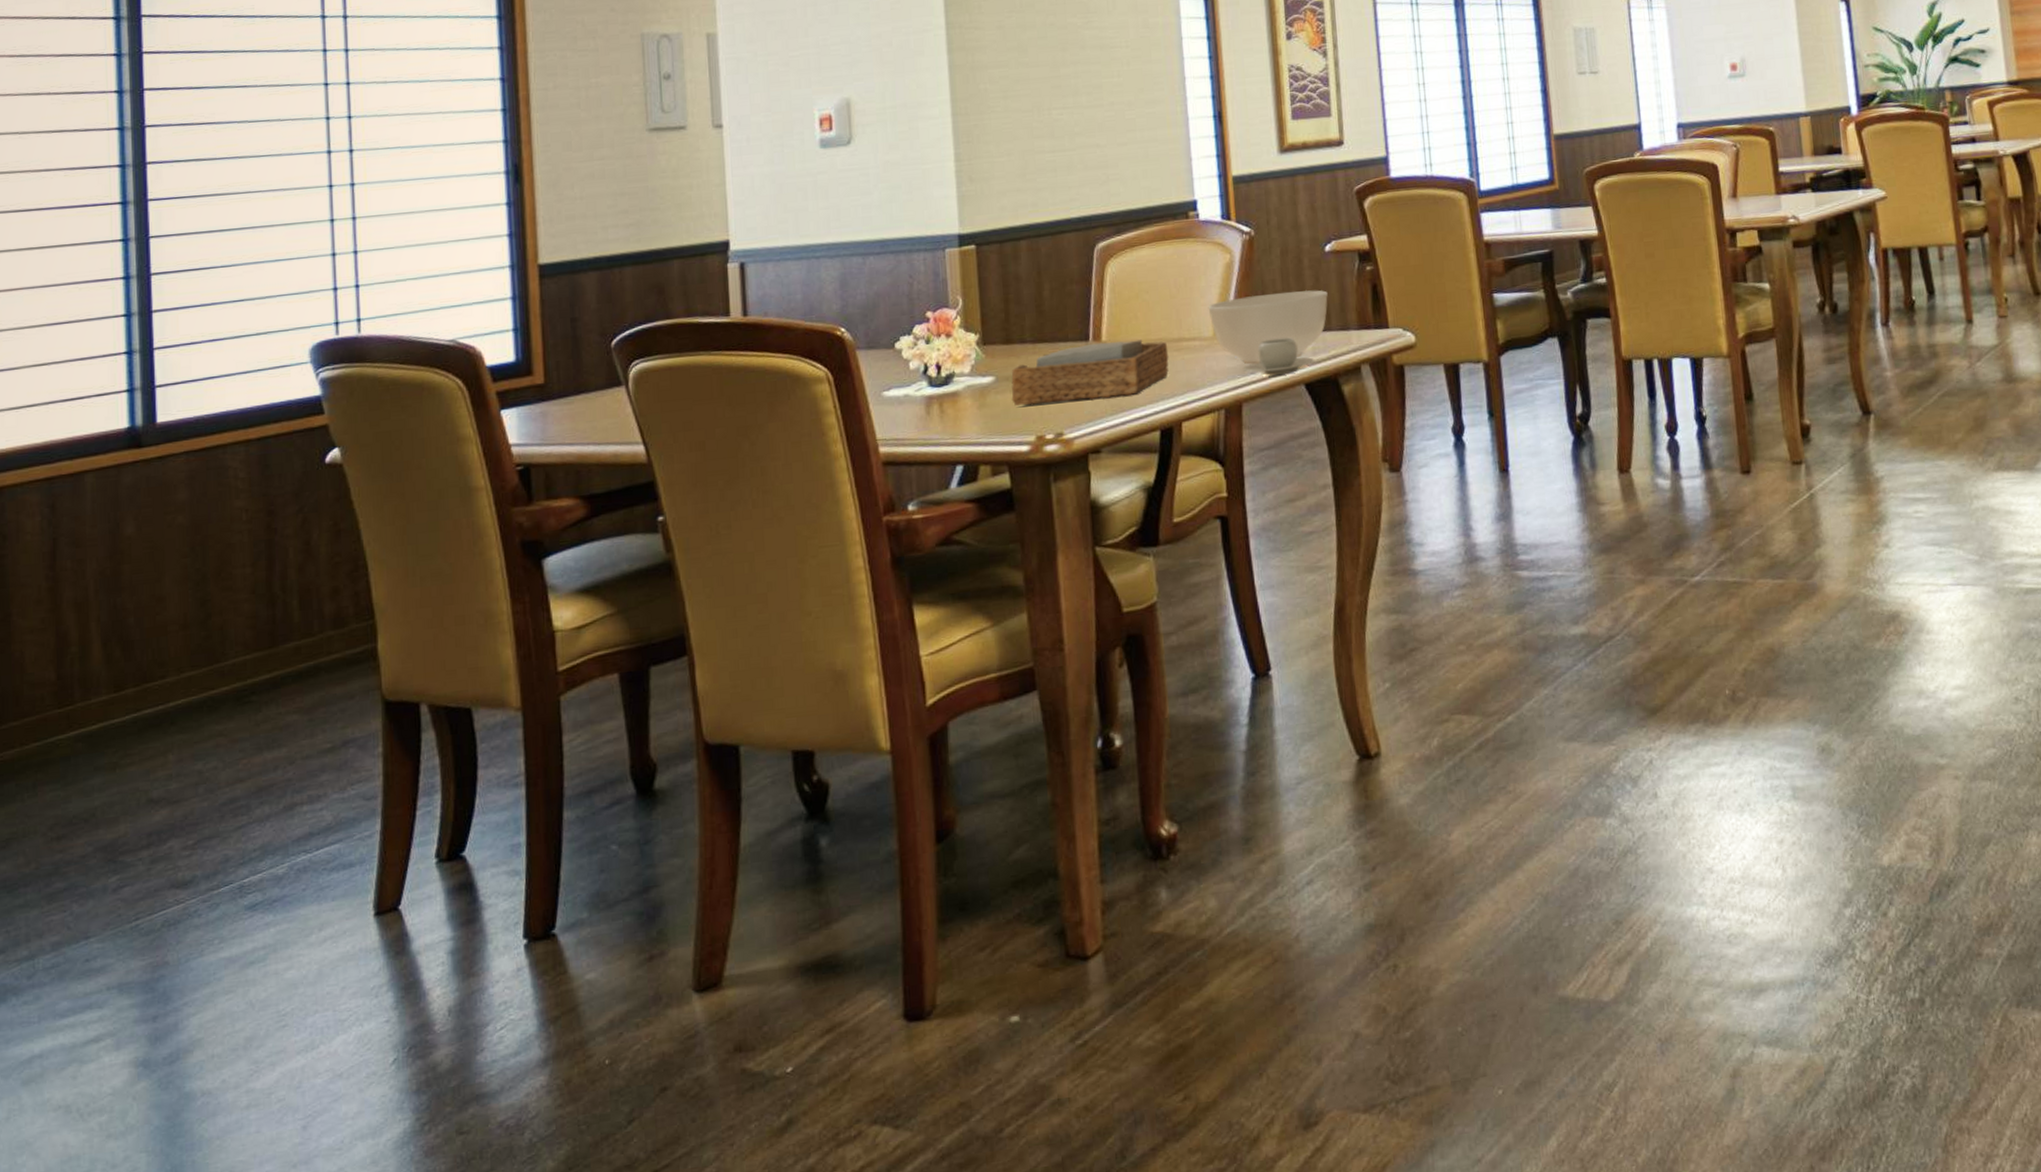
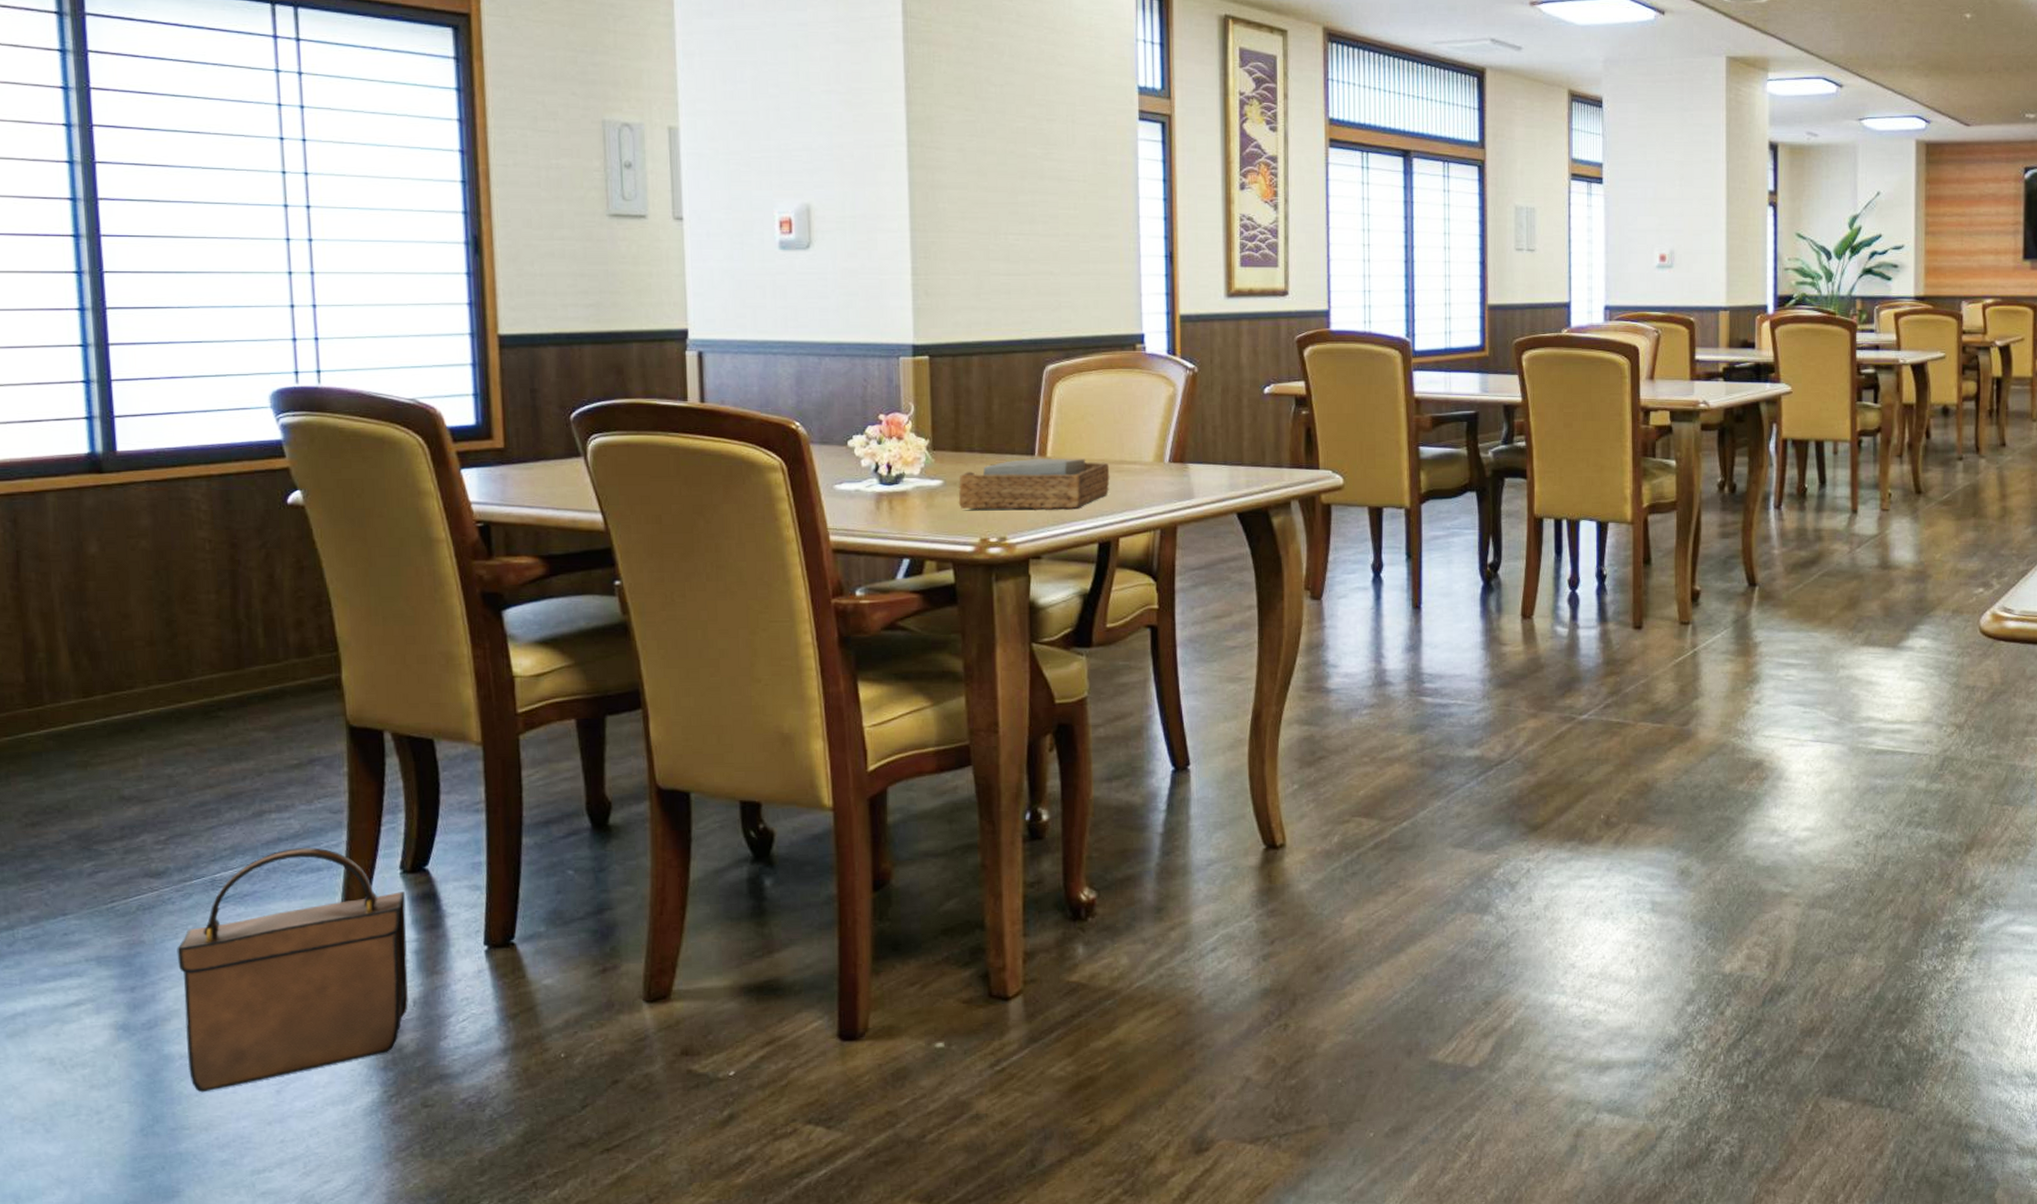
handbag: none [202,840,443,1135] -> present [177,848,408,1093]
bowl: present [1208,290,1328,365] -> none [1149,427,1264,491]
teacup: present [1242,337,1315,376] -> none [1179,469,1248,502]

